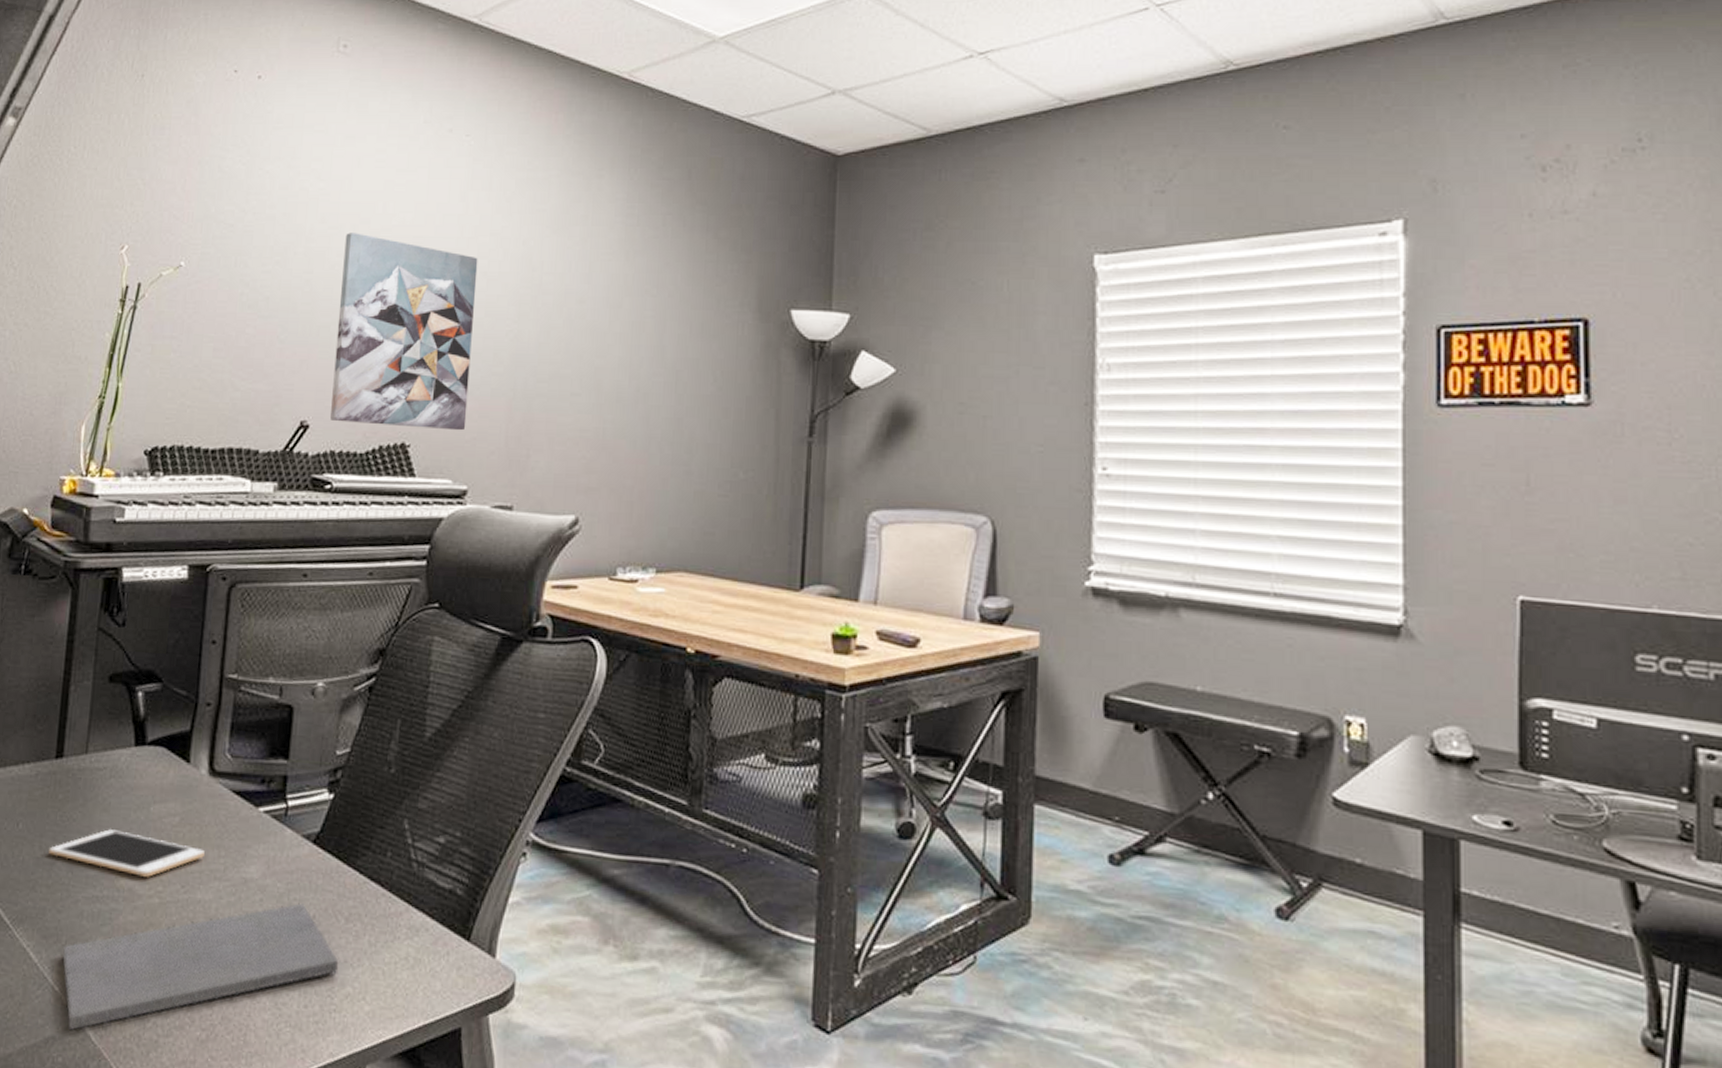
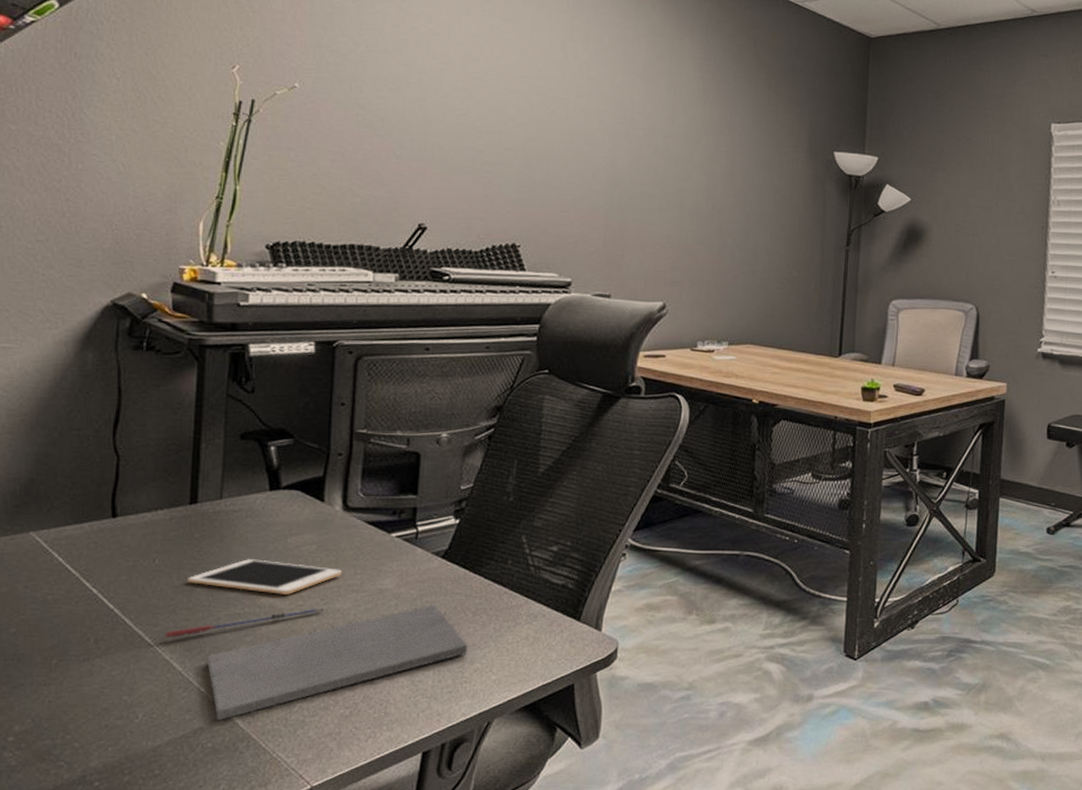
pen: none [23,896,184,921] -> present [165,608,324,638]
wall art: present [330,233,478,431] -> none [447,69,578,235]

